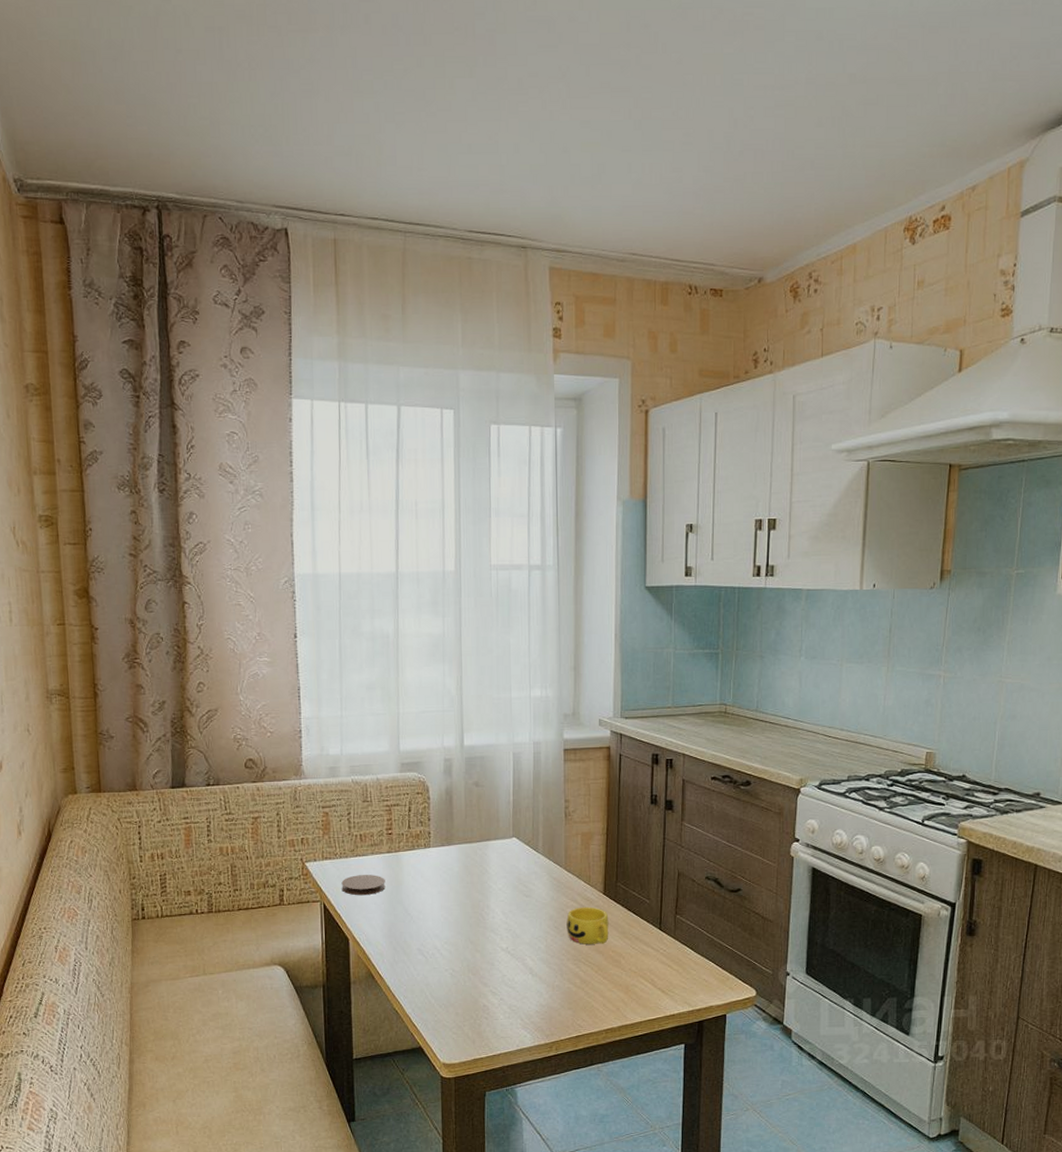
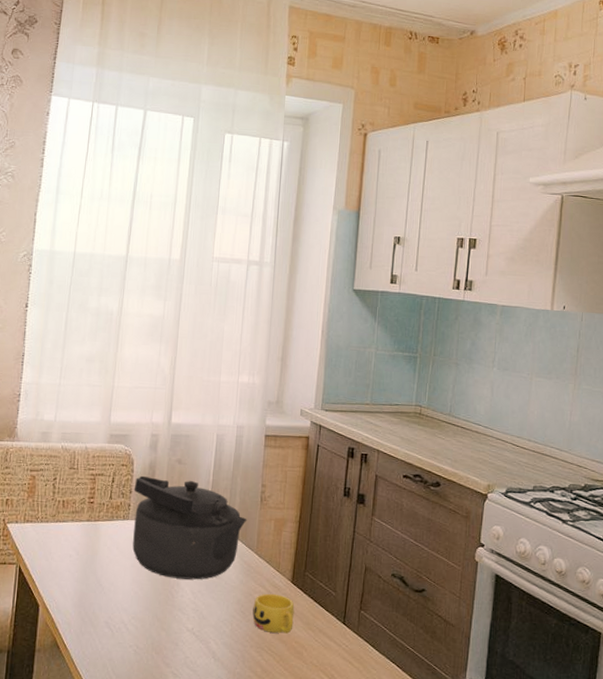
coaster: present [341,875,386,896] -> none [38,540,82,562]
kettle: none [432,802,553,901] -> present [132,475,248,580]

